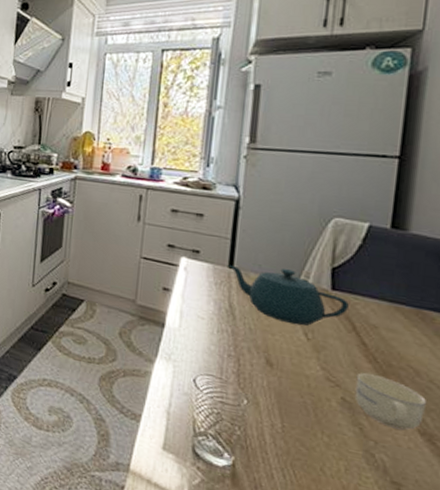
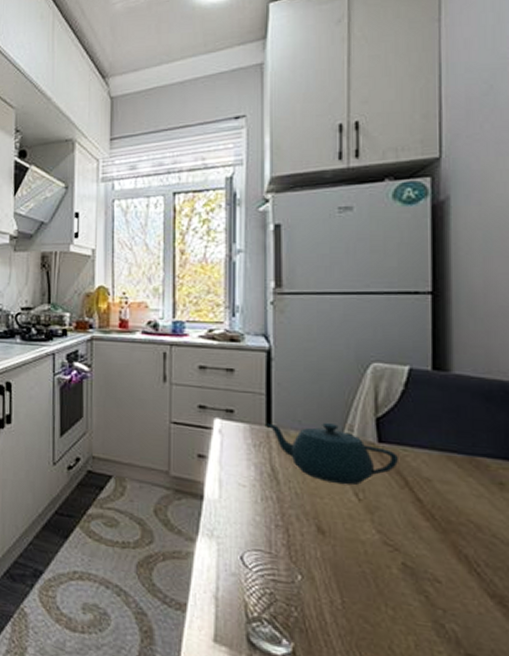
cup: present [354,372,428,430] -> none [415,532,493,594]

